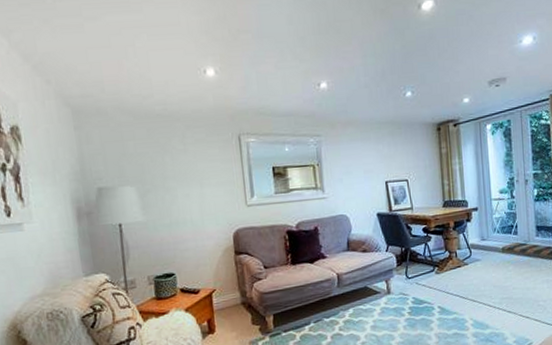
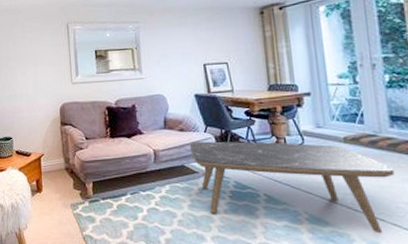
coffee table: none [371,255,538,332] -> present [189,141,395,234]

